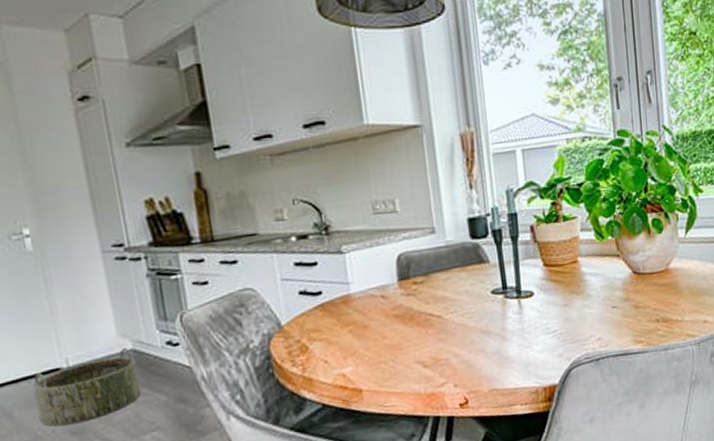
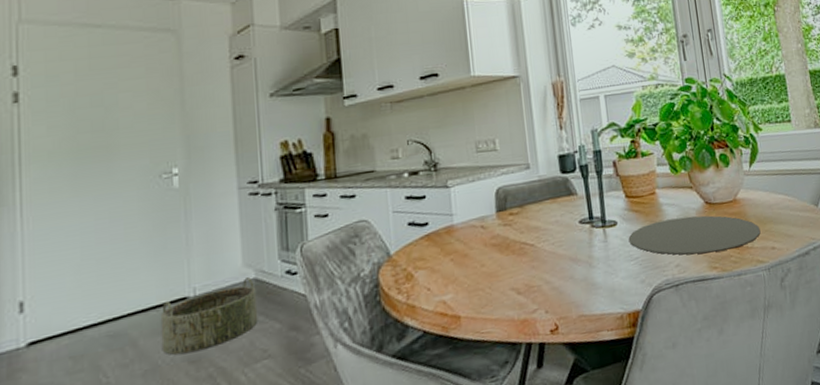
placemat: none [546,286,693,328] -> present [628,215,761,255]

